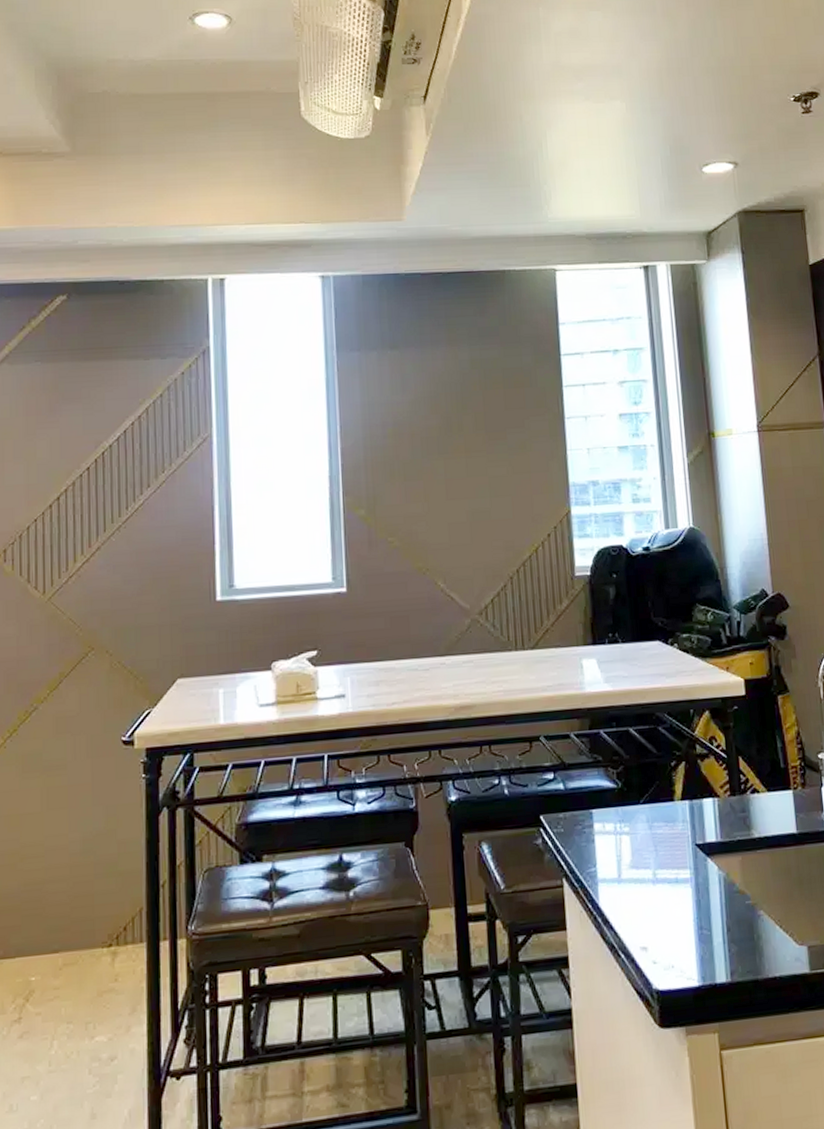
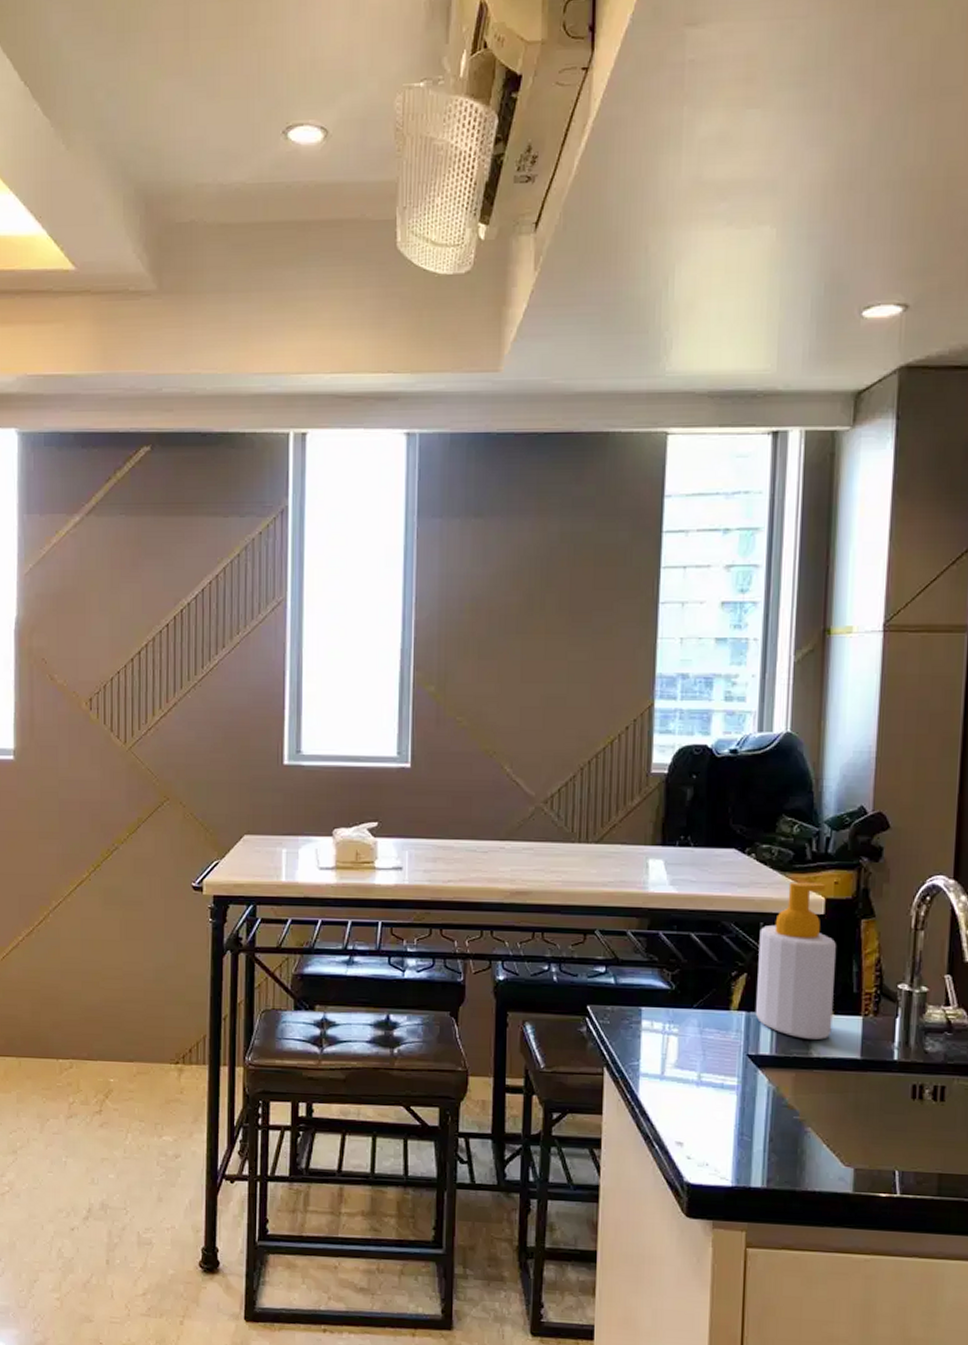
soap bottle: none [691,665,768,821] -> present [755,882,836,1040]

